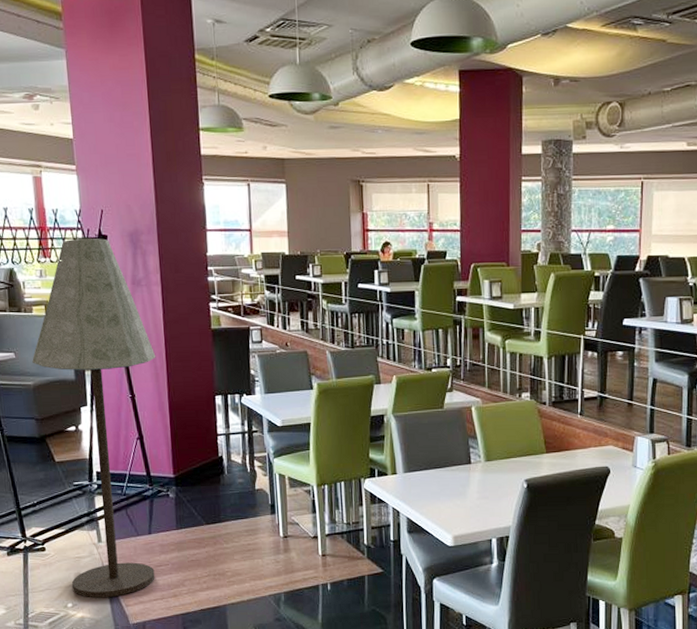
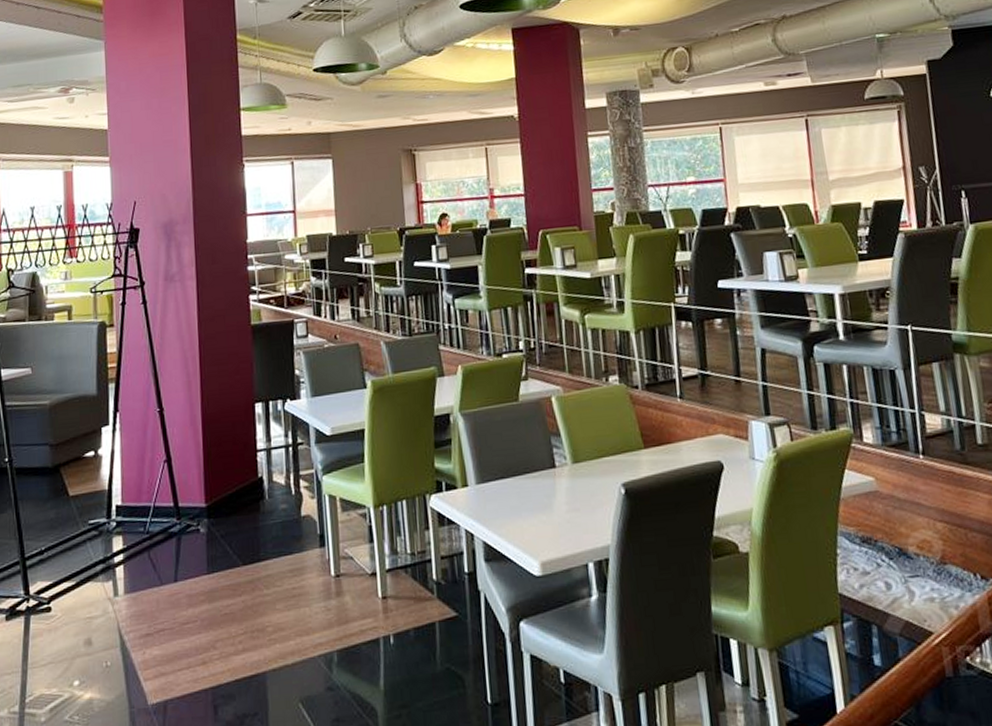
floor lamp: present [32,237,156,598] -> none [50,232,189,672]

